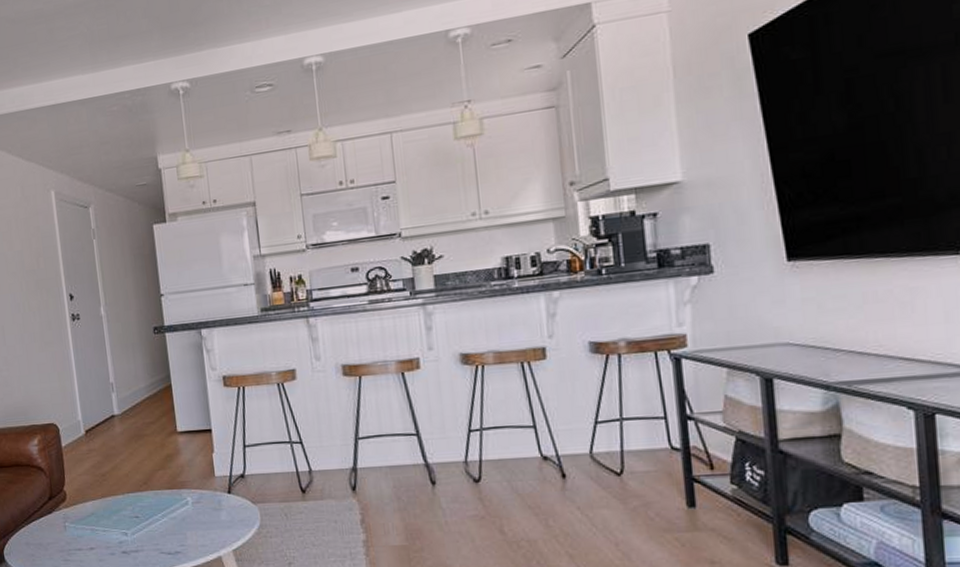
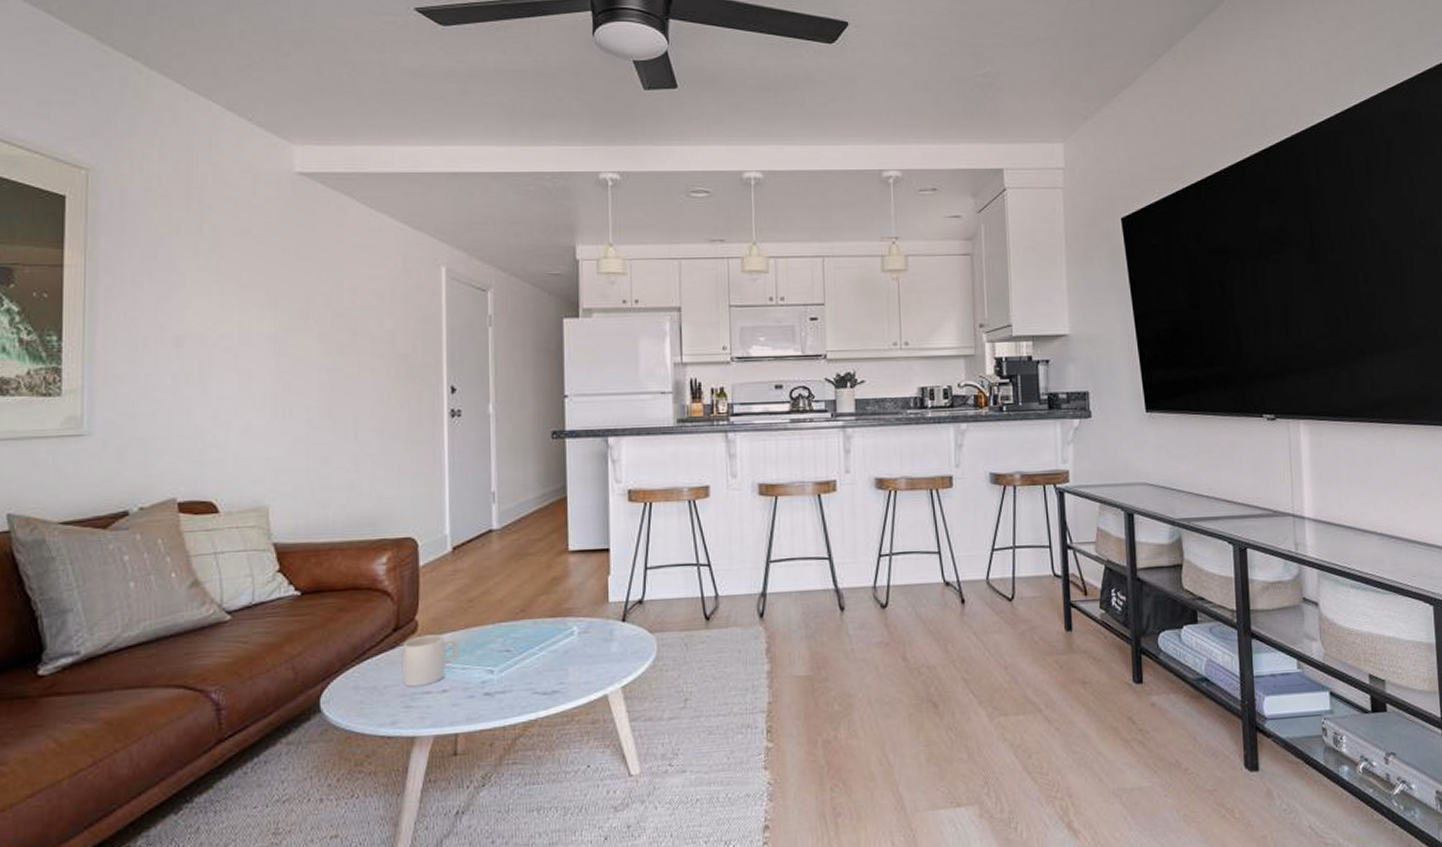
mug: none [56,502,99,545] -> present [401,634,458,687]

